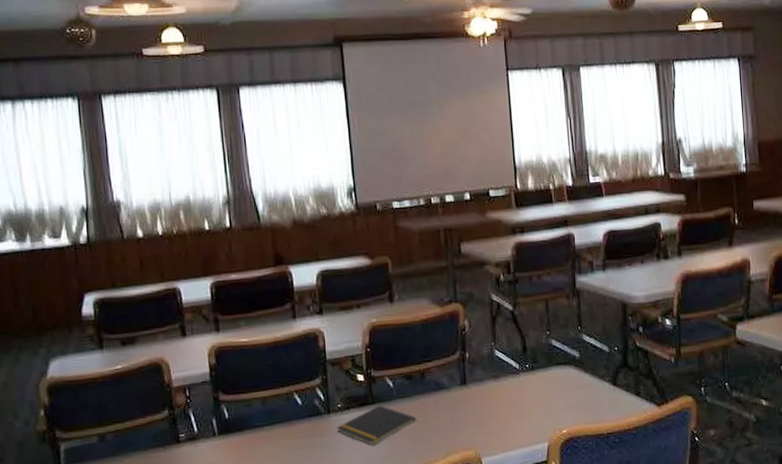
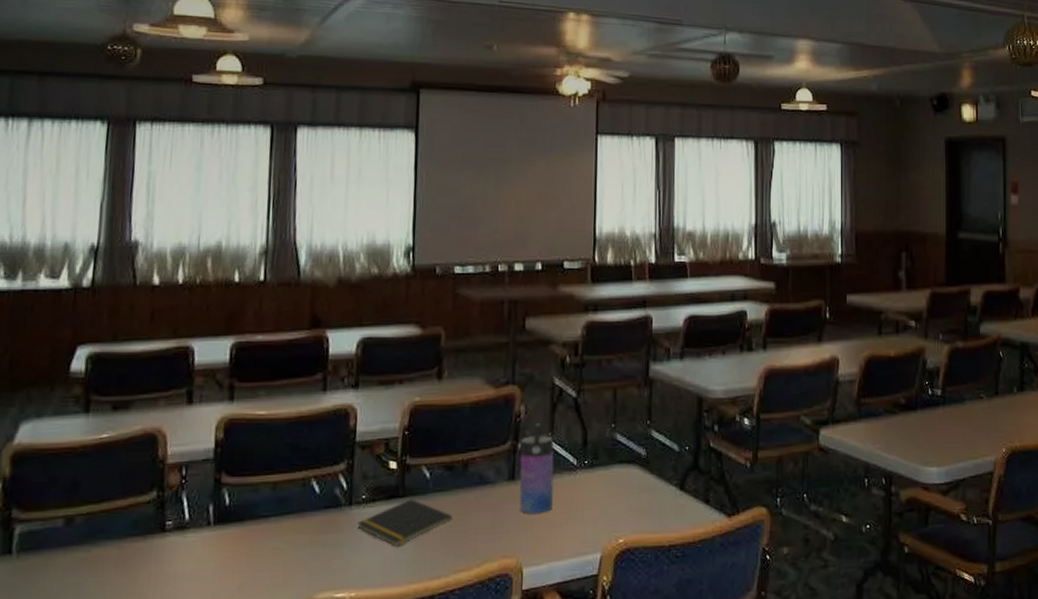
water bottle: none [468,334,502,413] -> present [519,423,554,514]

